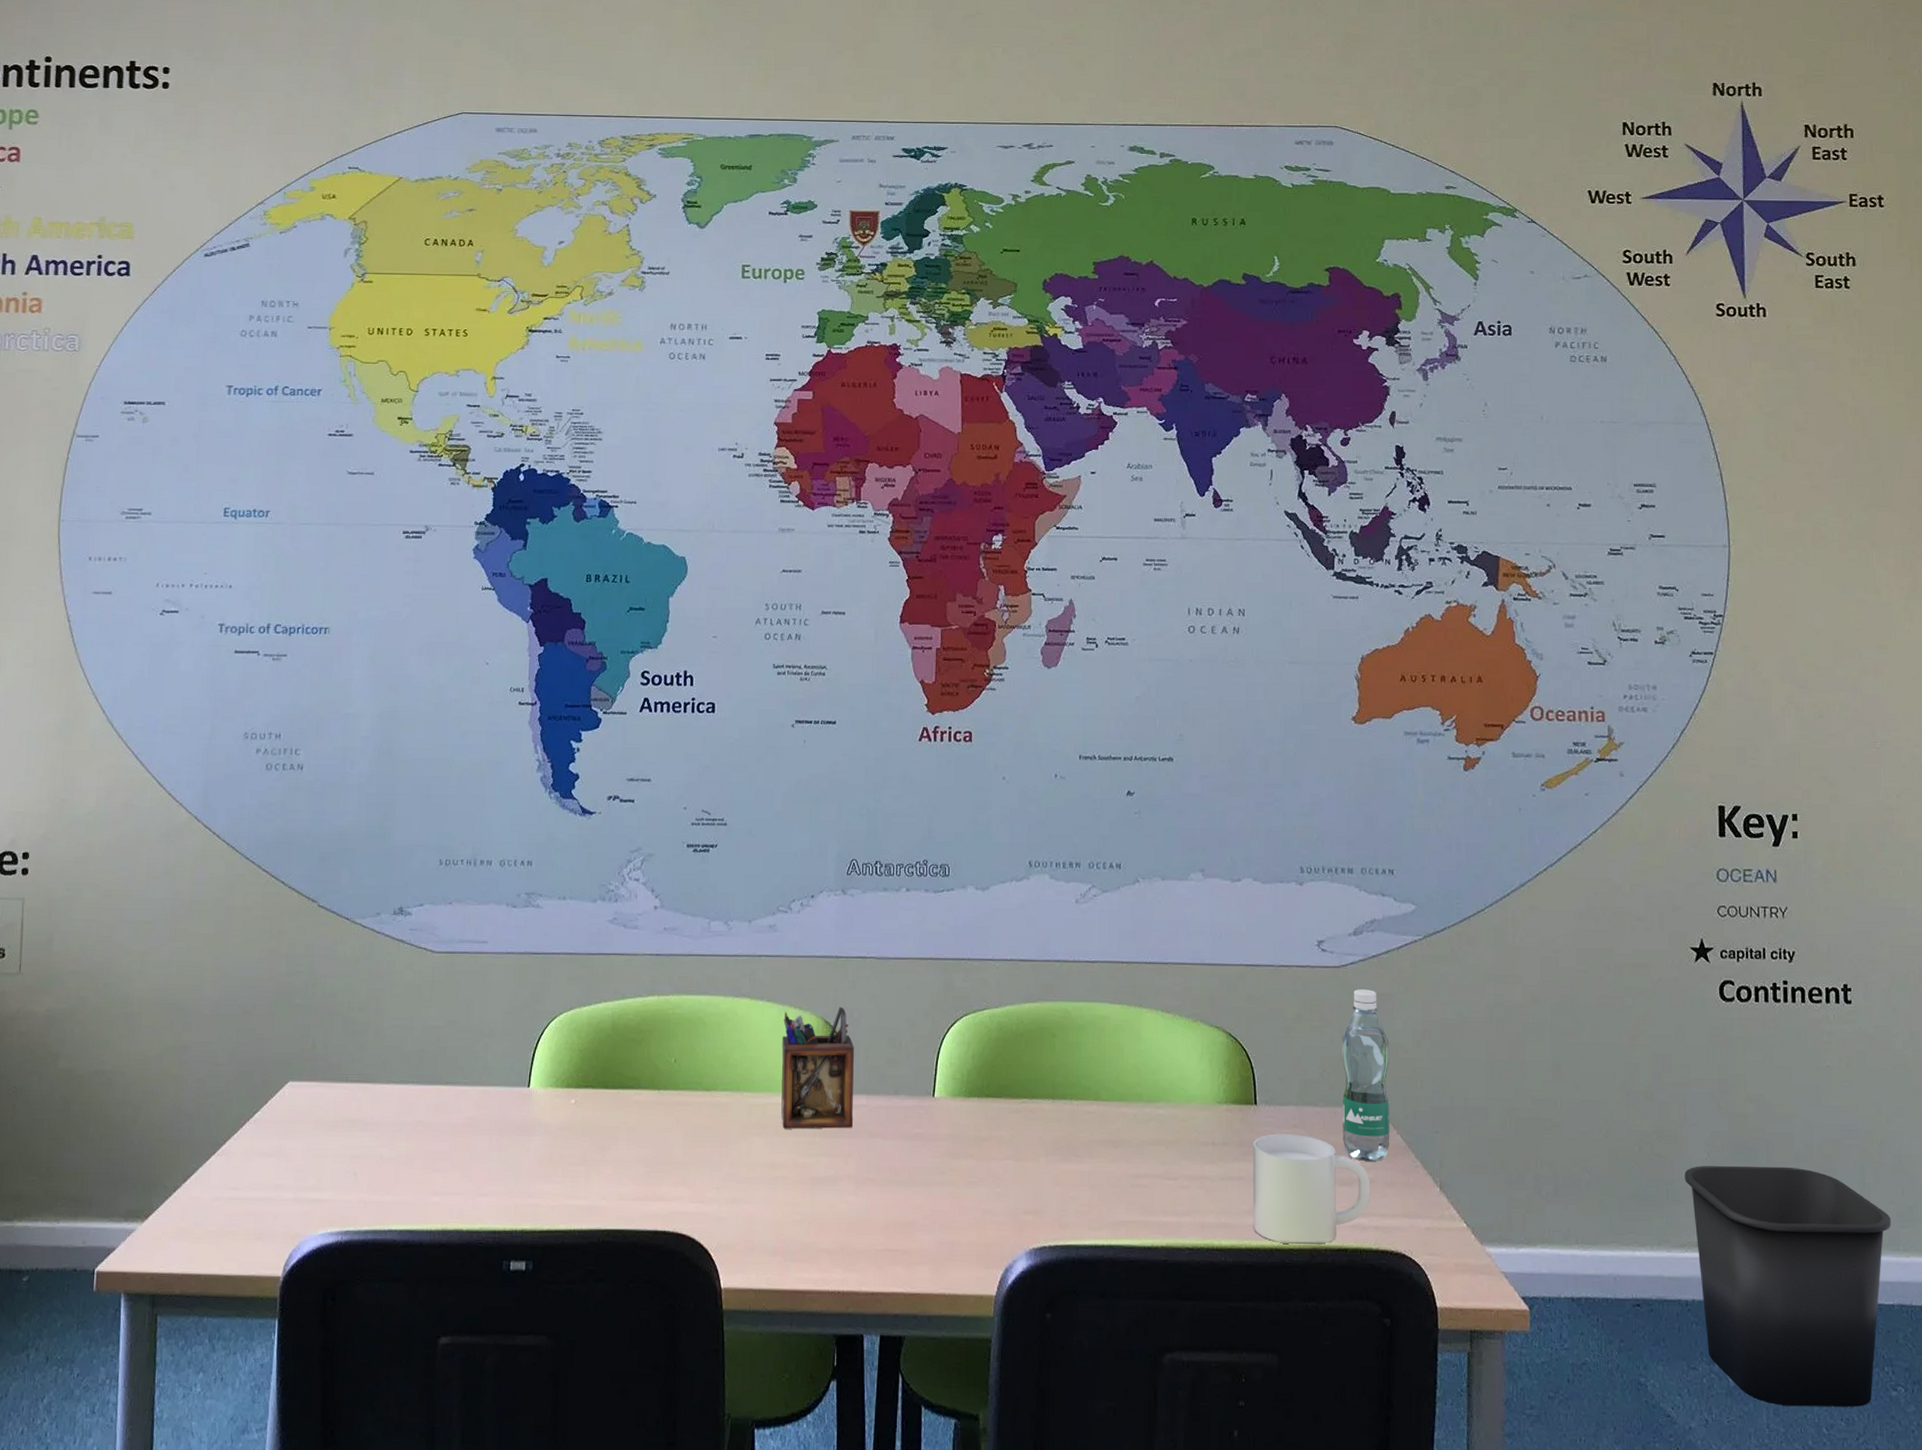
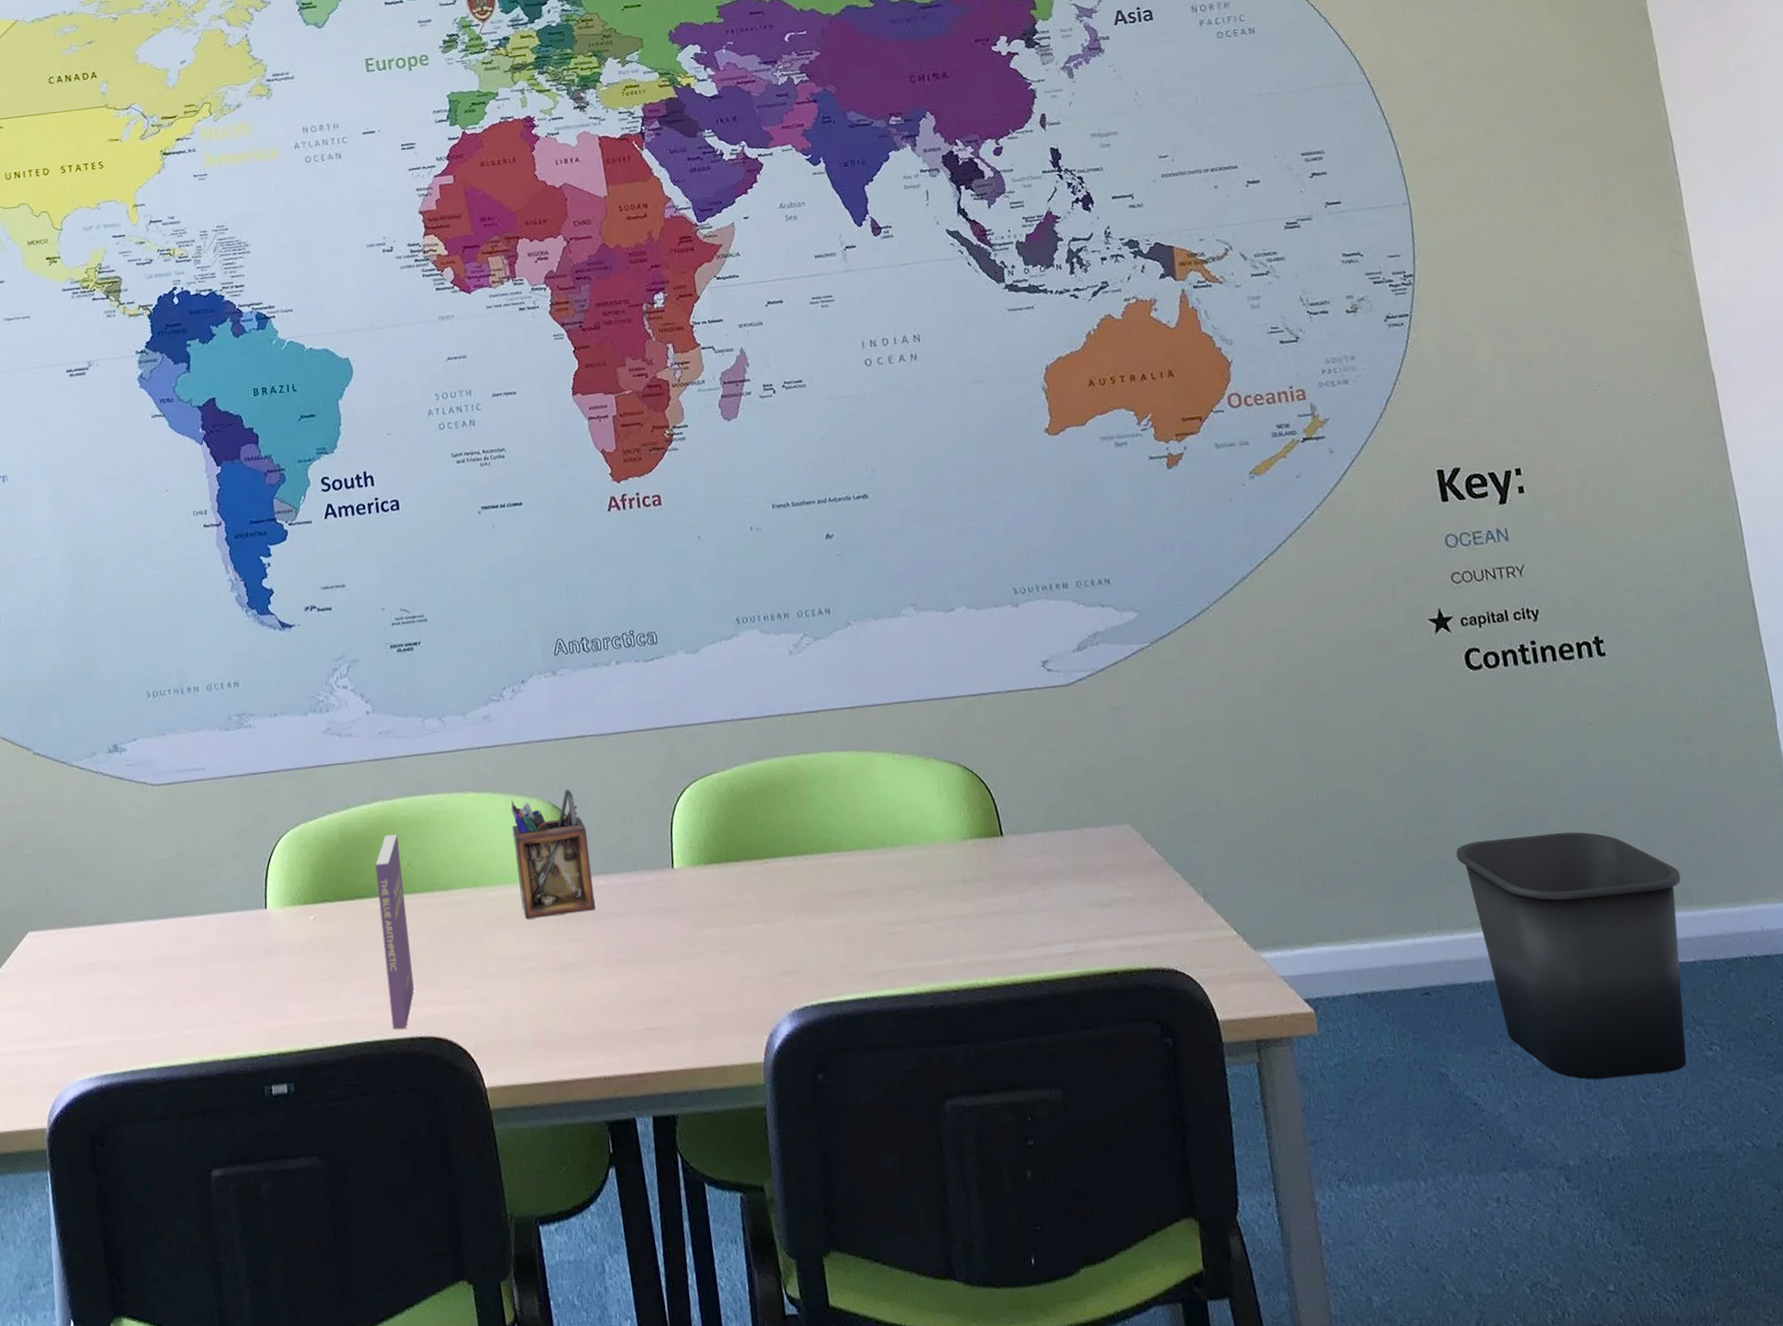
book: none [637,1030,668,1221] -> present [375,834,414,1029]
mug: present [1252,1134,1371,1246] -> none [1005,861,1134,975]
bottle: present [1342,989,1390,1161] -> none [1081,704,1146,880]

